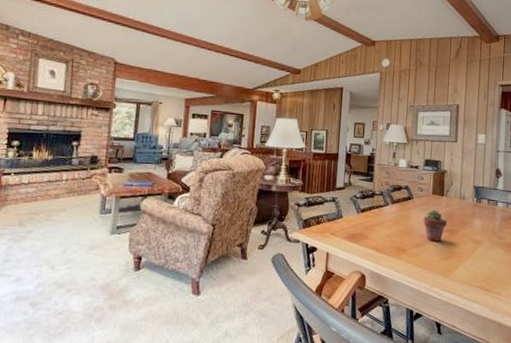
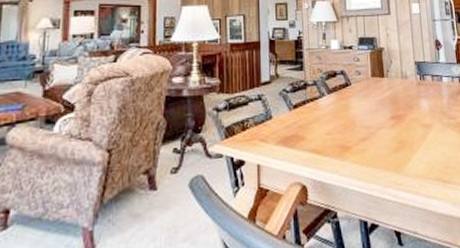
potted succulent: present [423,210,448,242] -> none [365,94,393,132]

